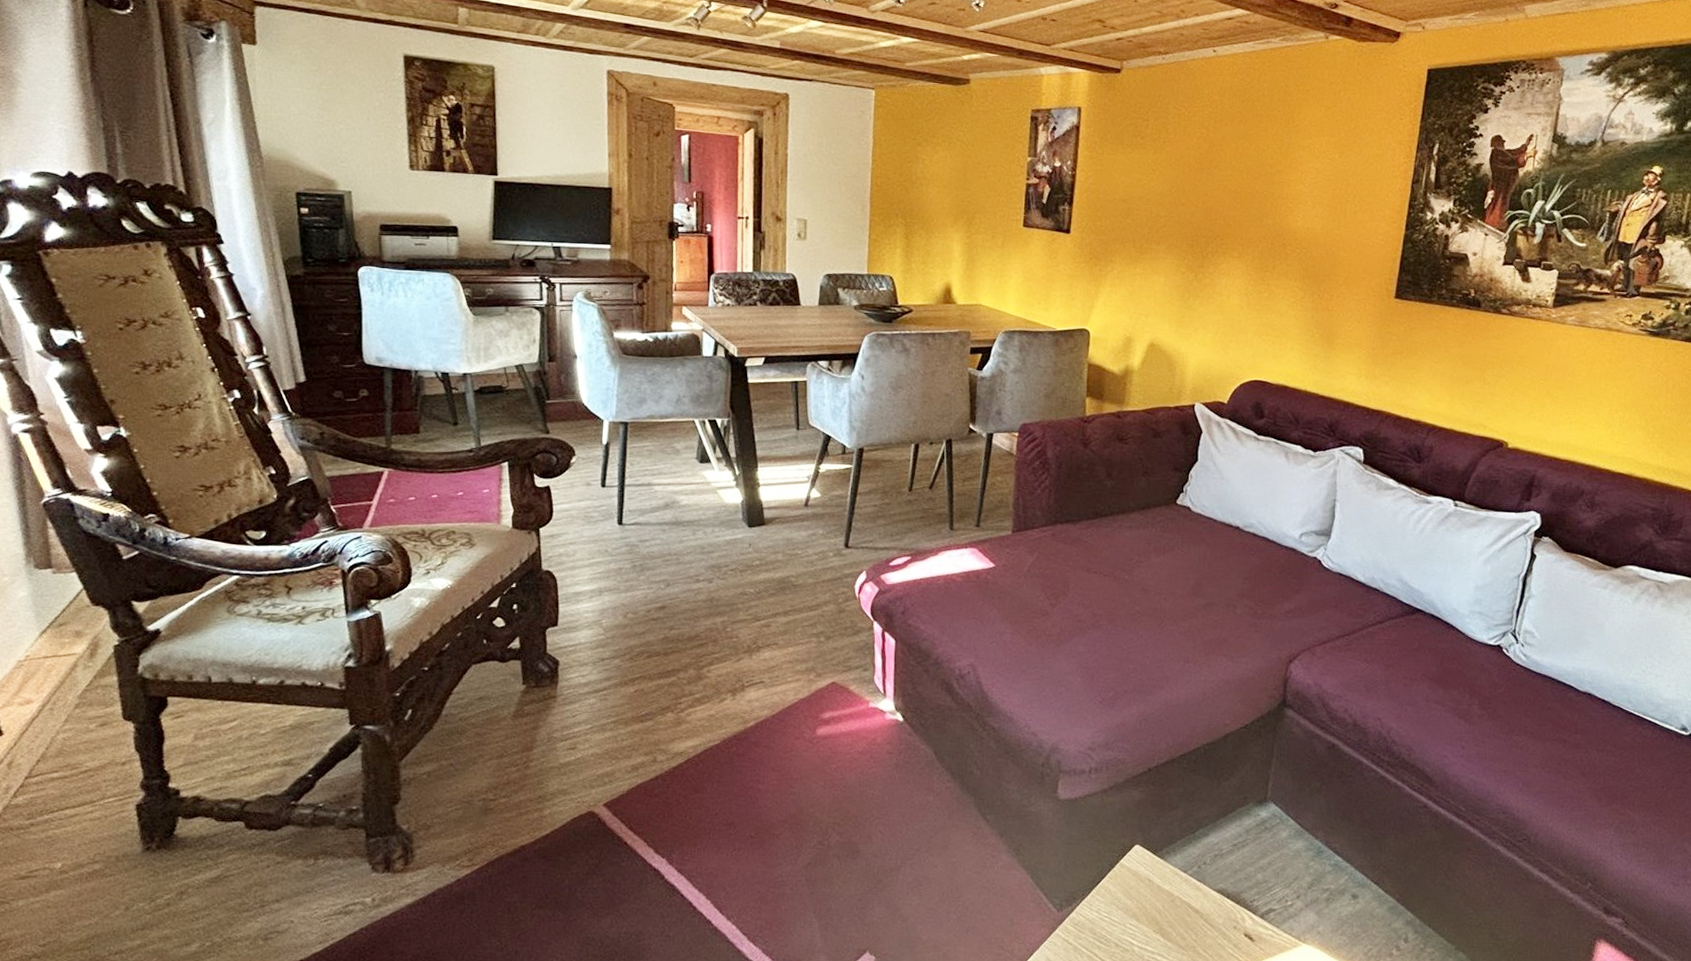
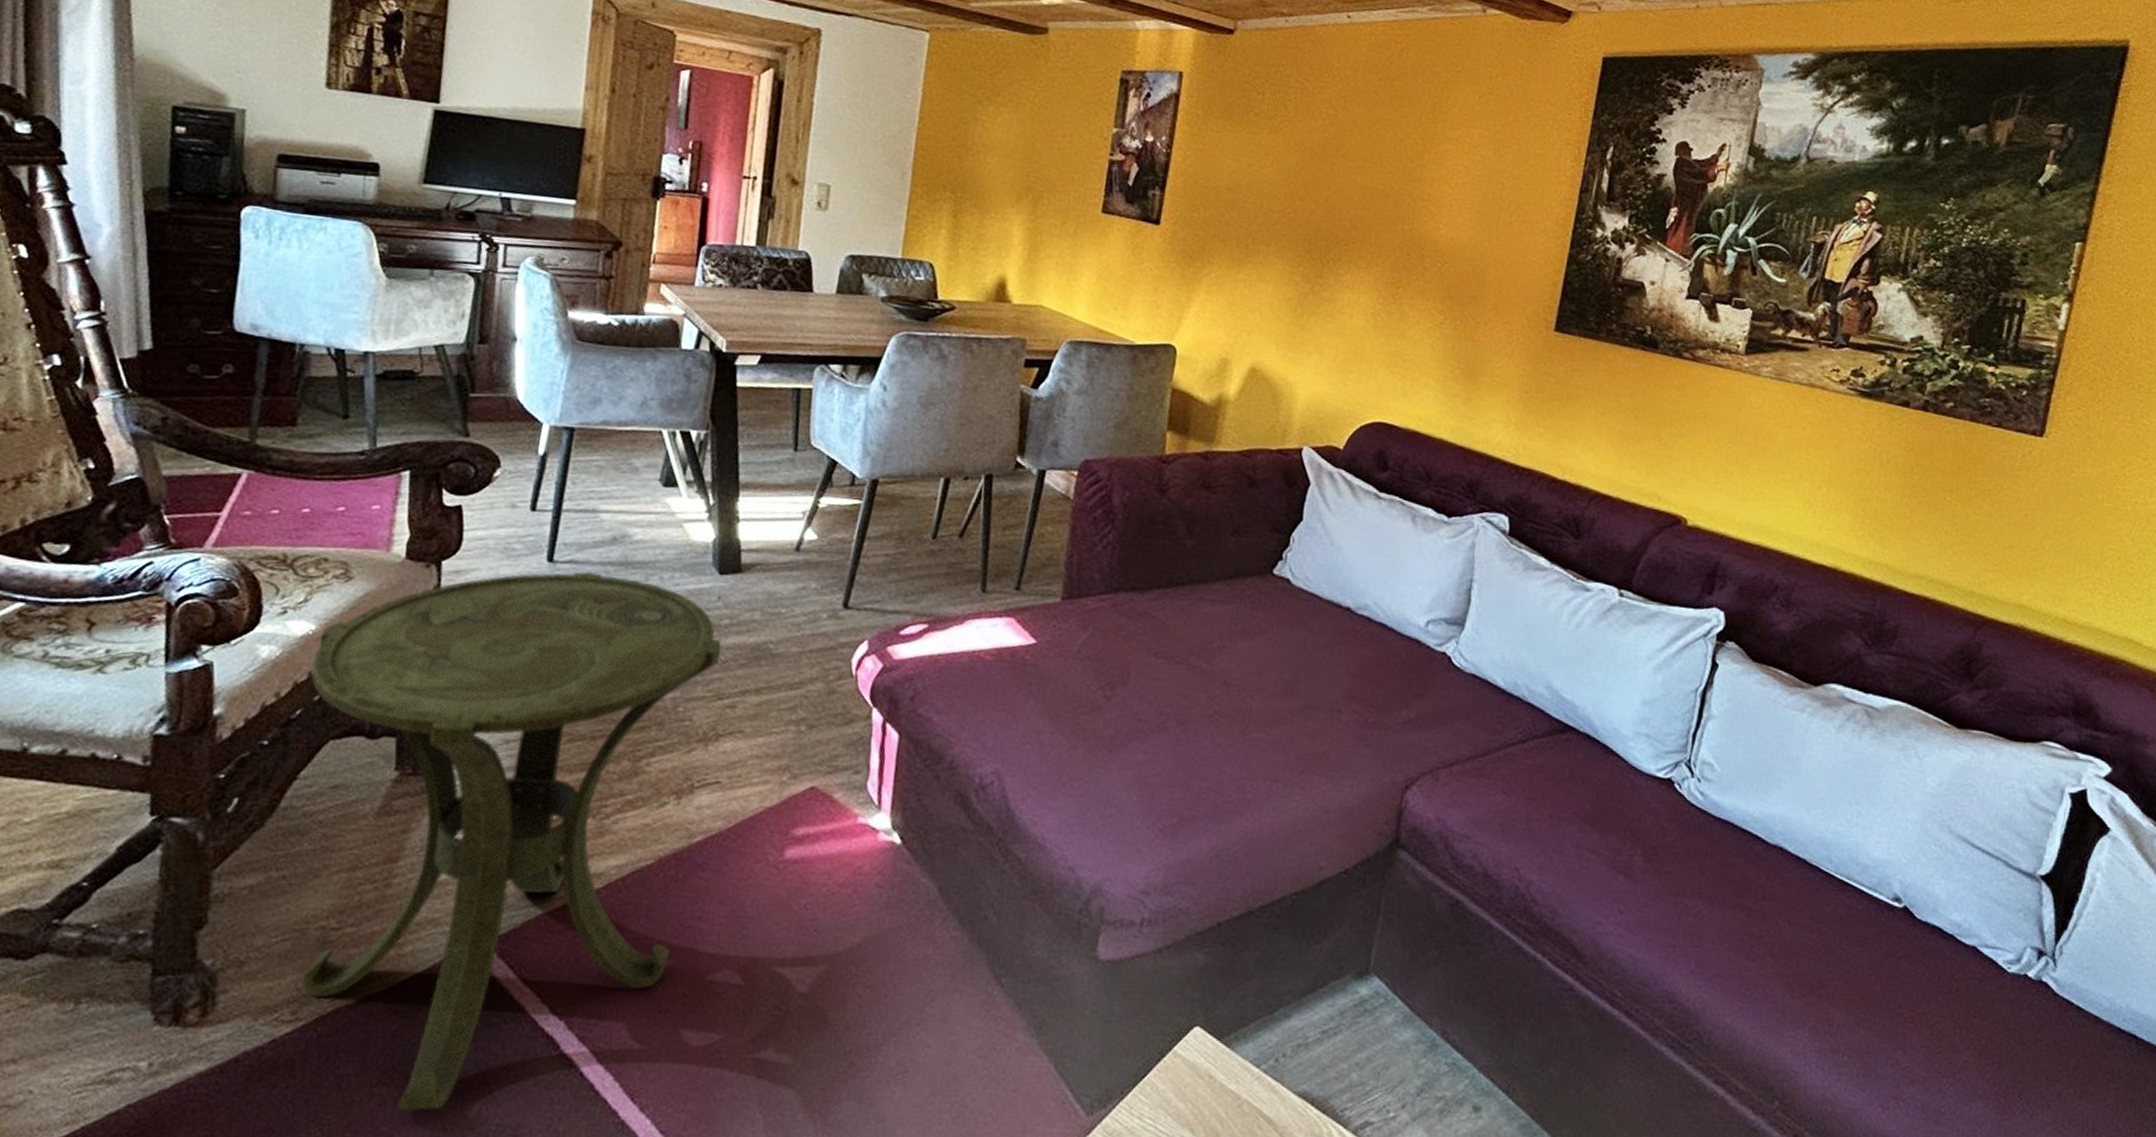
side table: none [452,530,756,926] -> present [302,570,722,1112]

